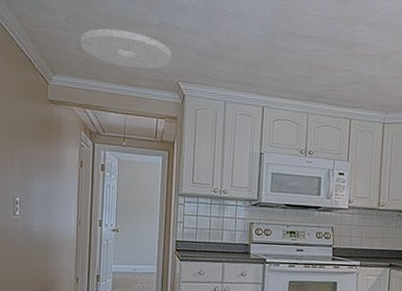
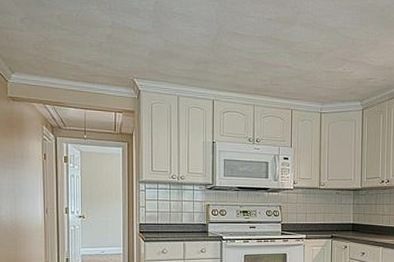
ceiling light: present [80,28,172,69] -> none [36,29,126,67]

